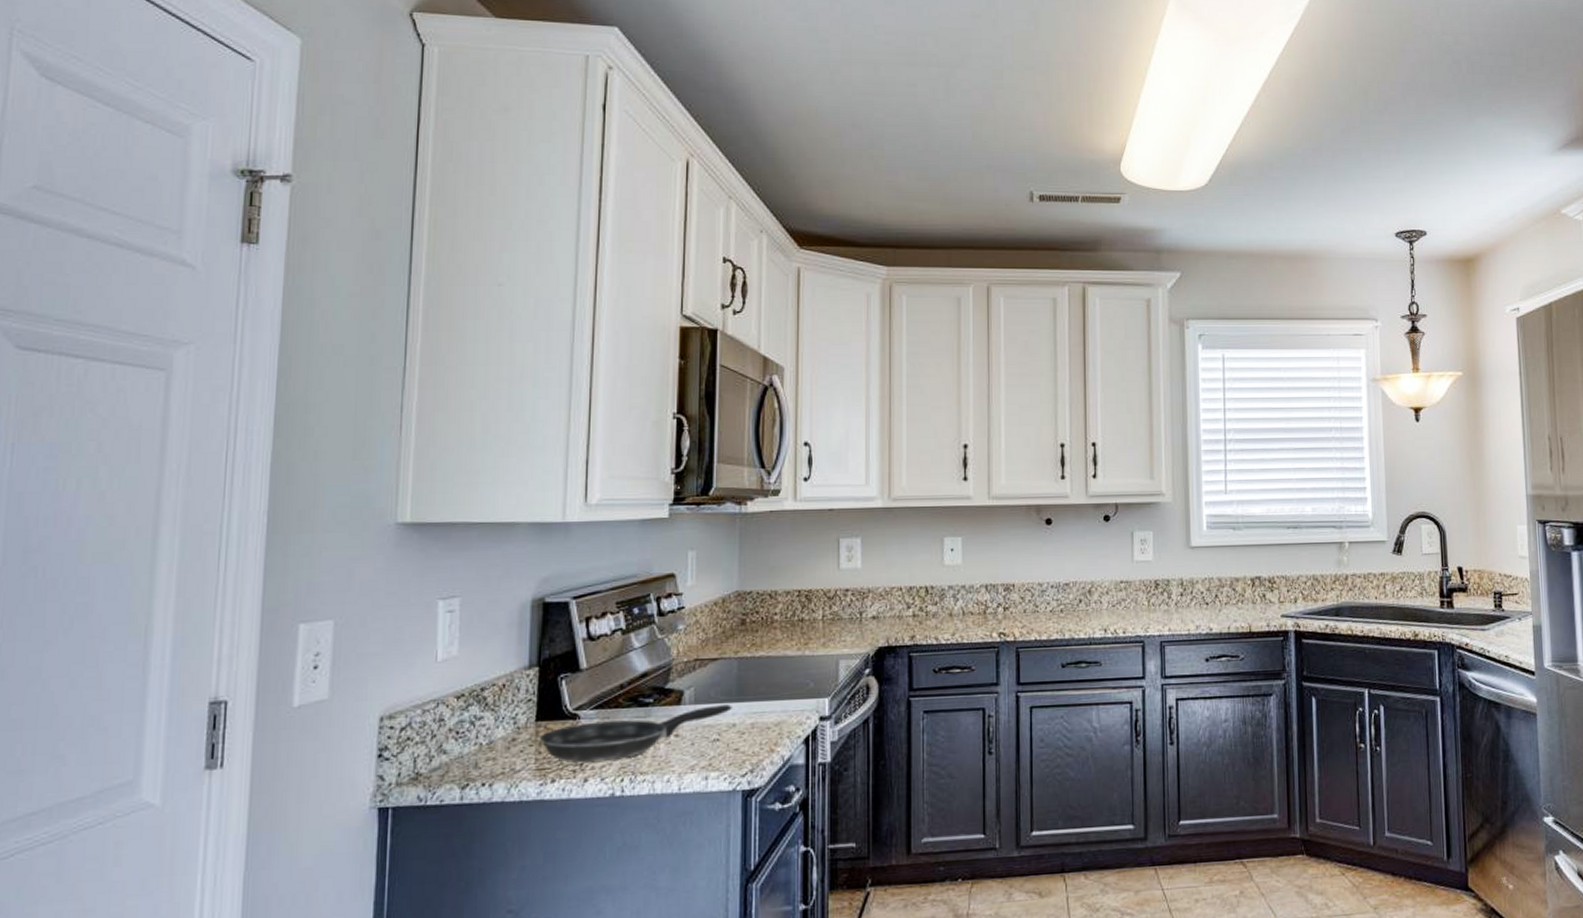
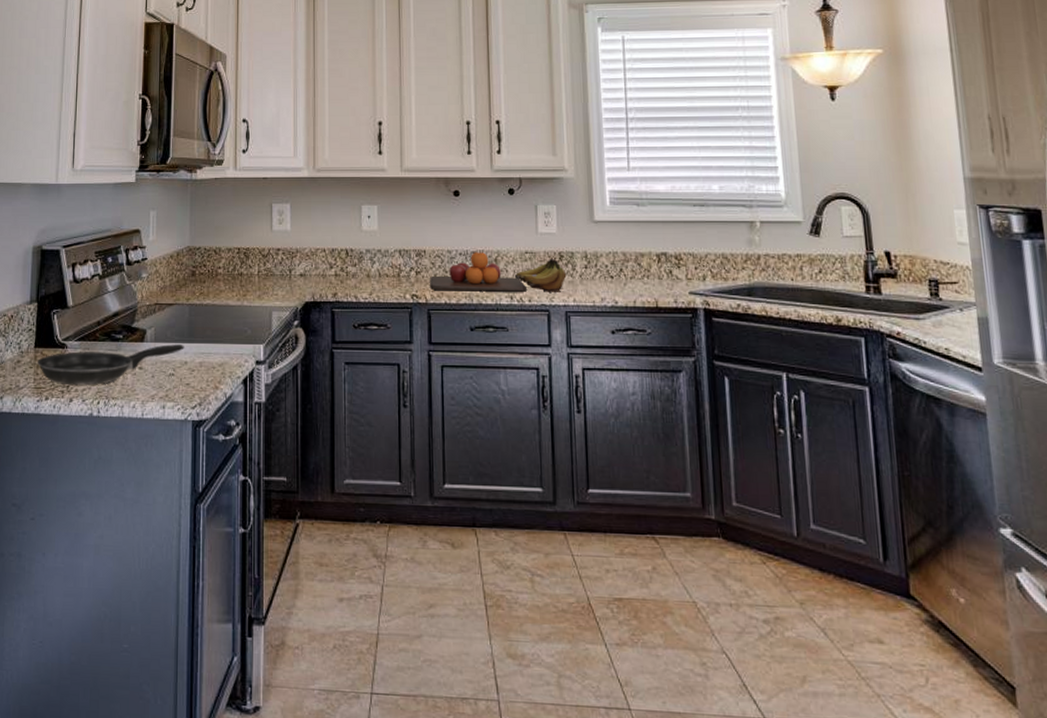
chopping board: none [1019,583,1121,627] -> present [430,252,526,292]
fruit: none [1108,588,1162,622] -> present [514,259,567,292]

